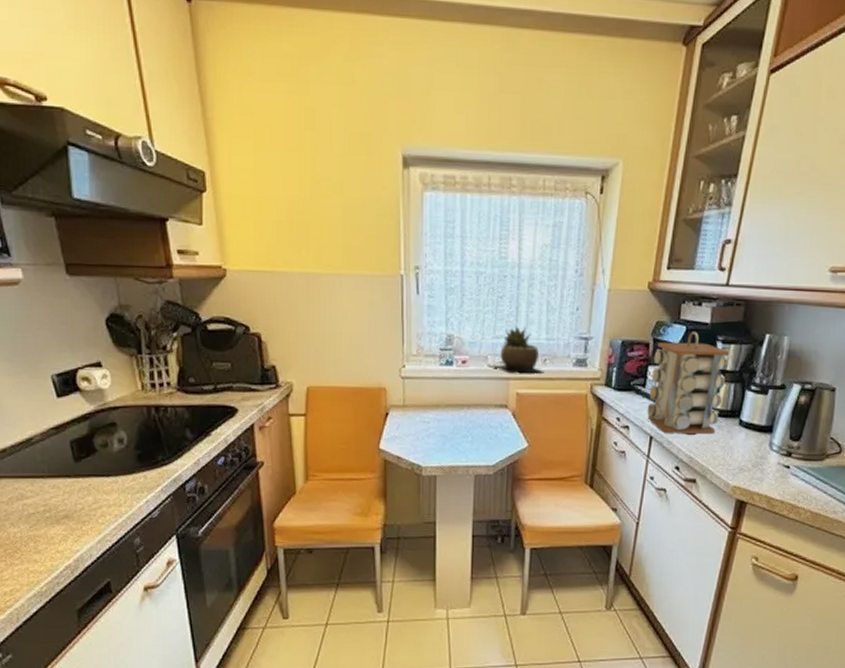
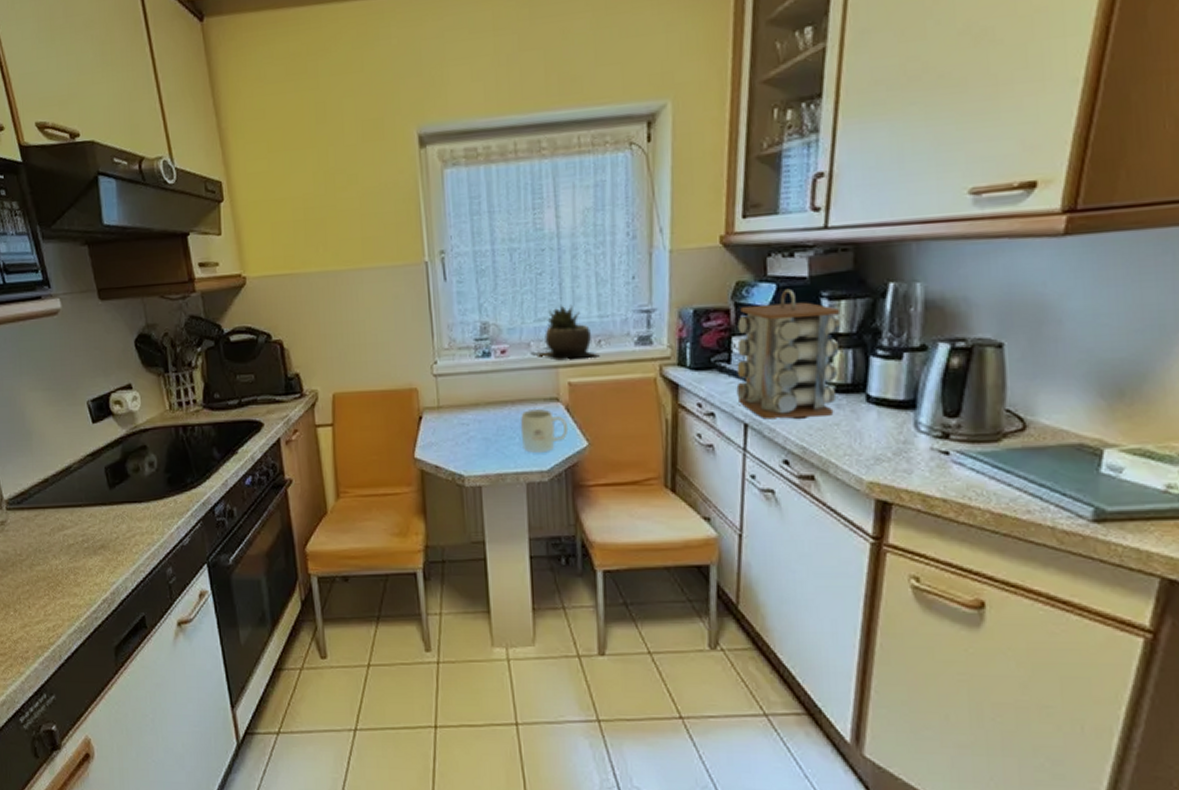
mug: none [473,413,513,451] -> present [520,409,569,454]

